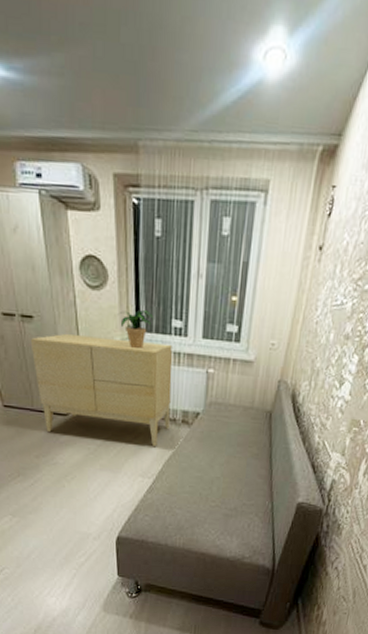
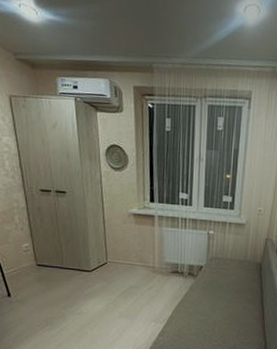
sideboard: present [30,334,172,446] -> none [62,205,180,295]
potted plant: present [120,310,154,349] -> none [138,186,165,216]

